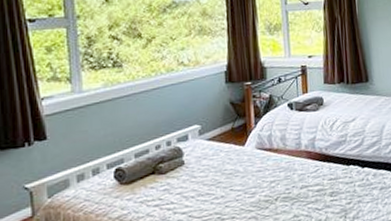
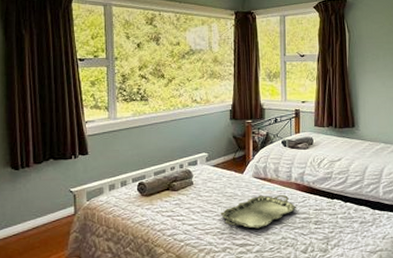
serving tray: none [219,166,309,209] -> present [220,195,297,229]

